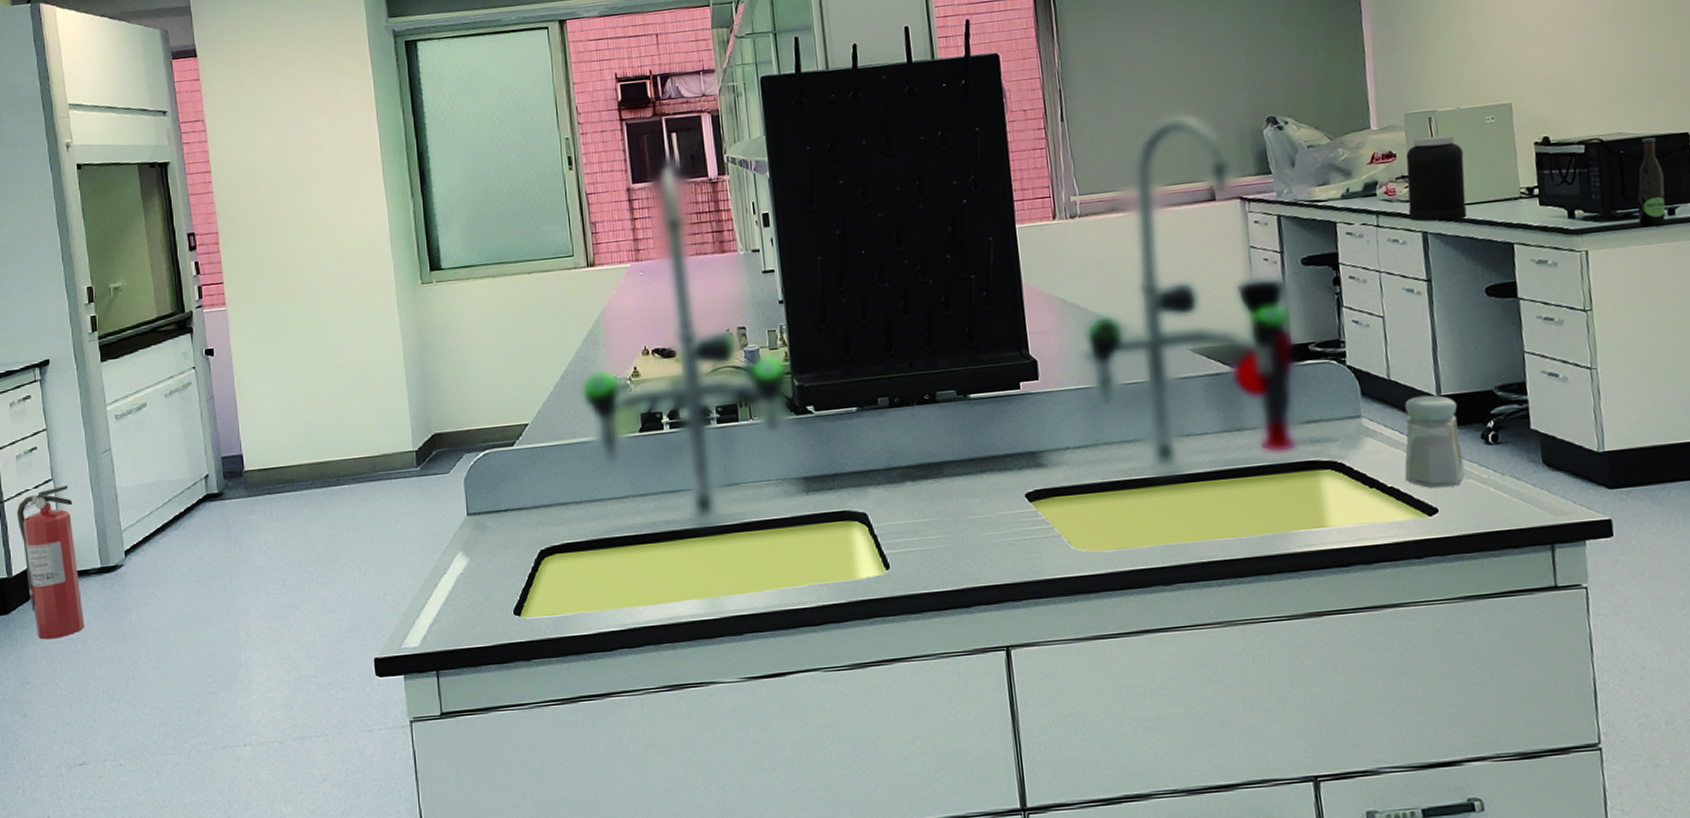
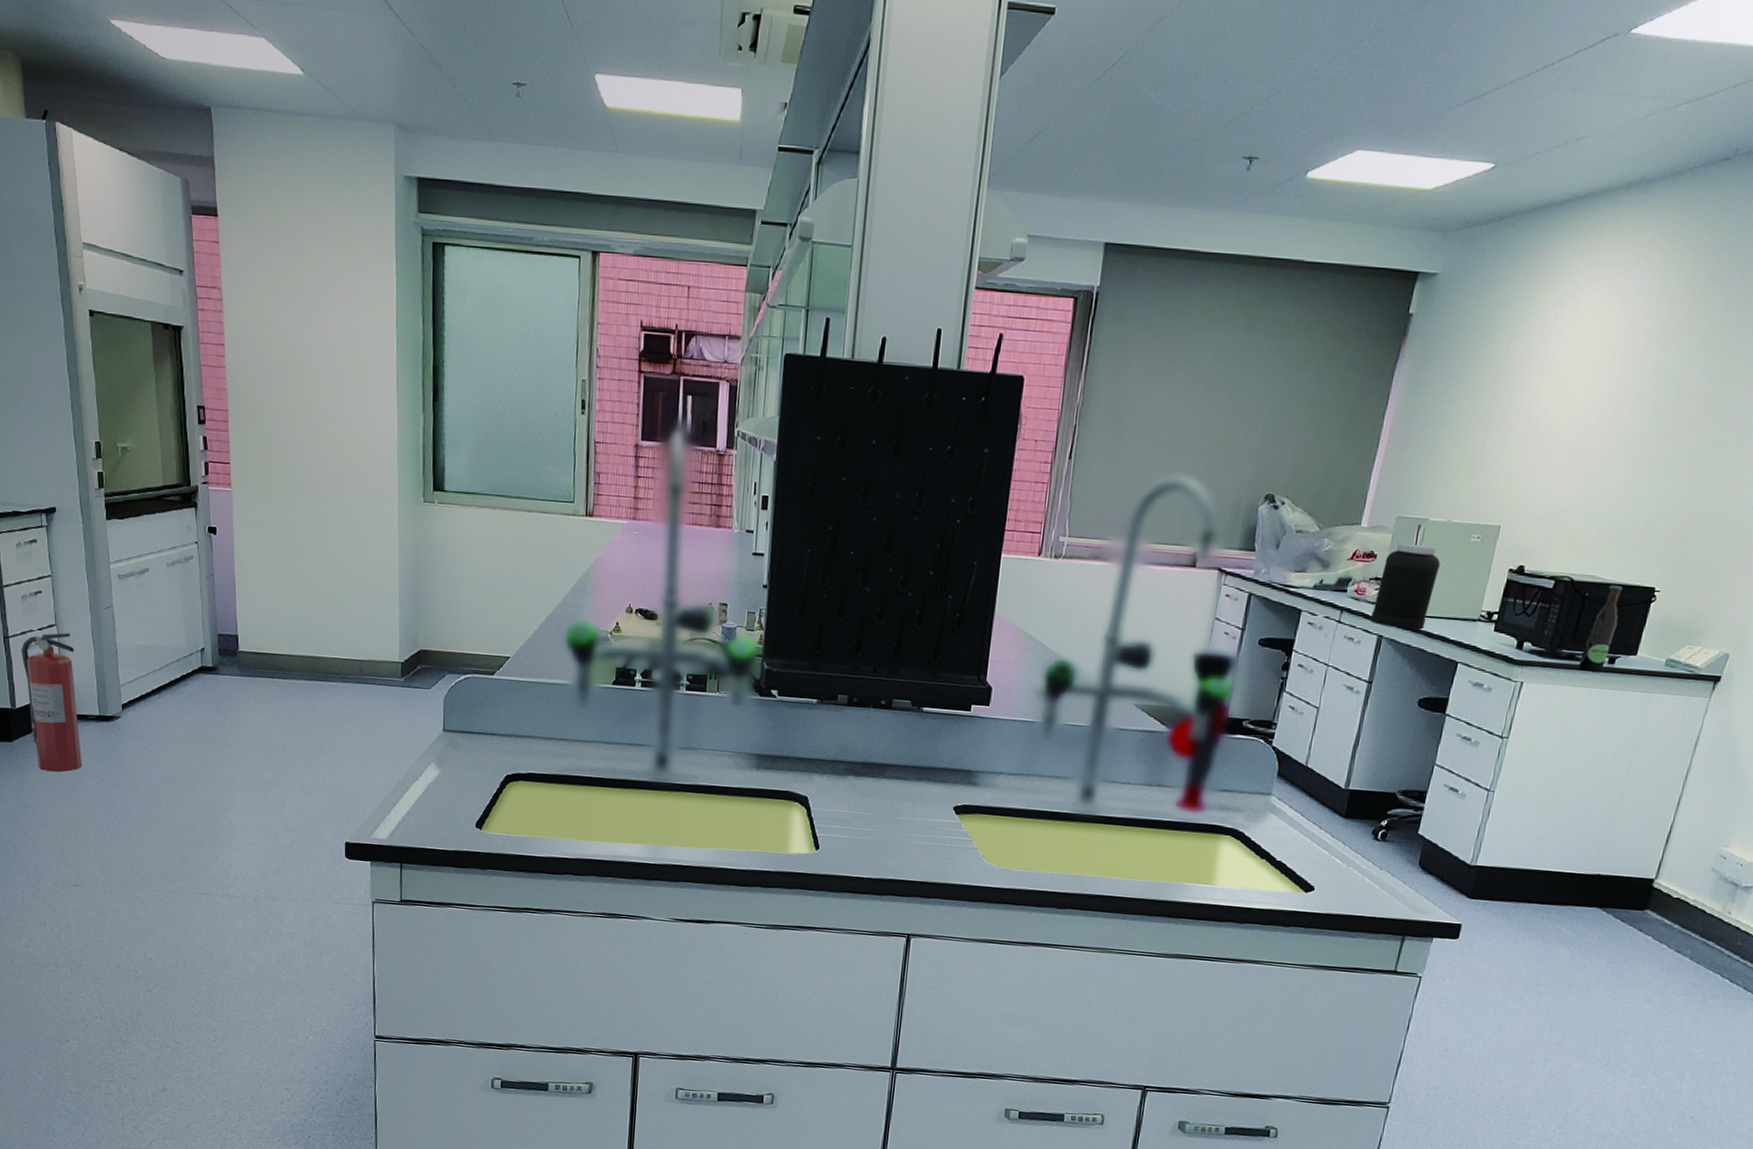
salt shaker: present [1404,395,1466,489] -> none [1294,785,1360,872]

